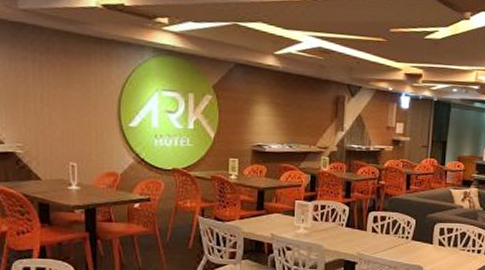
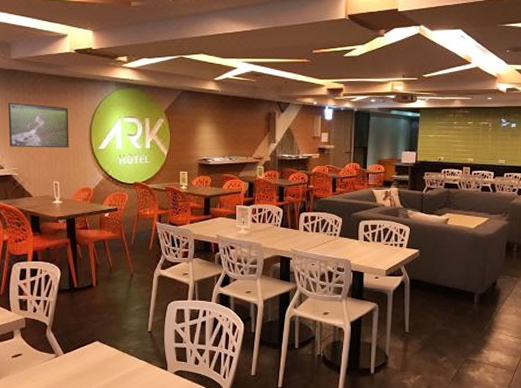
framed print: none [12,62,92,124] -> present [8,102,69,148]

